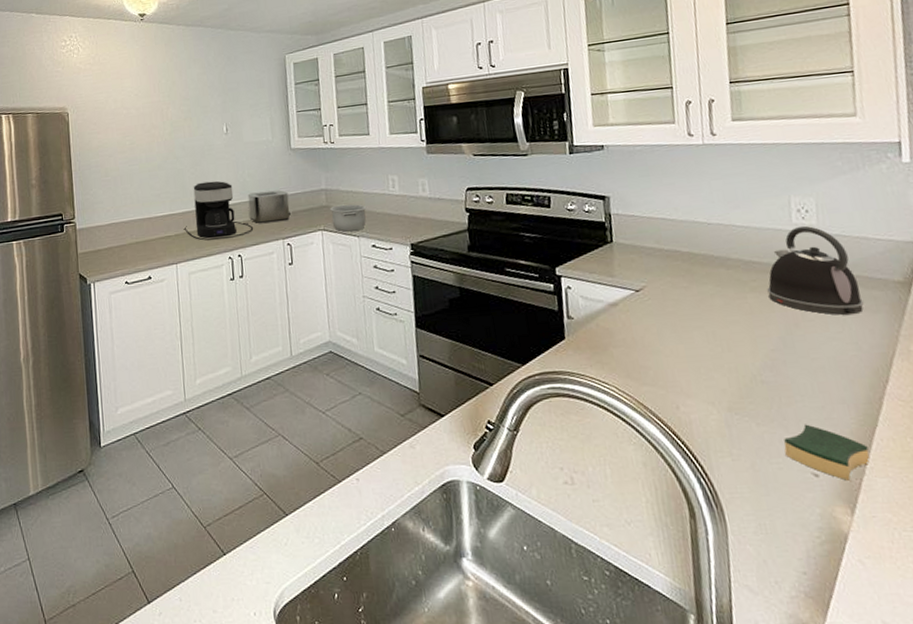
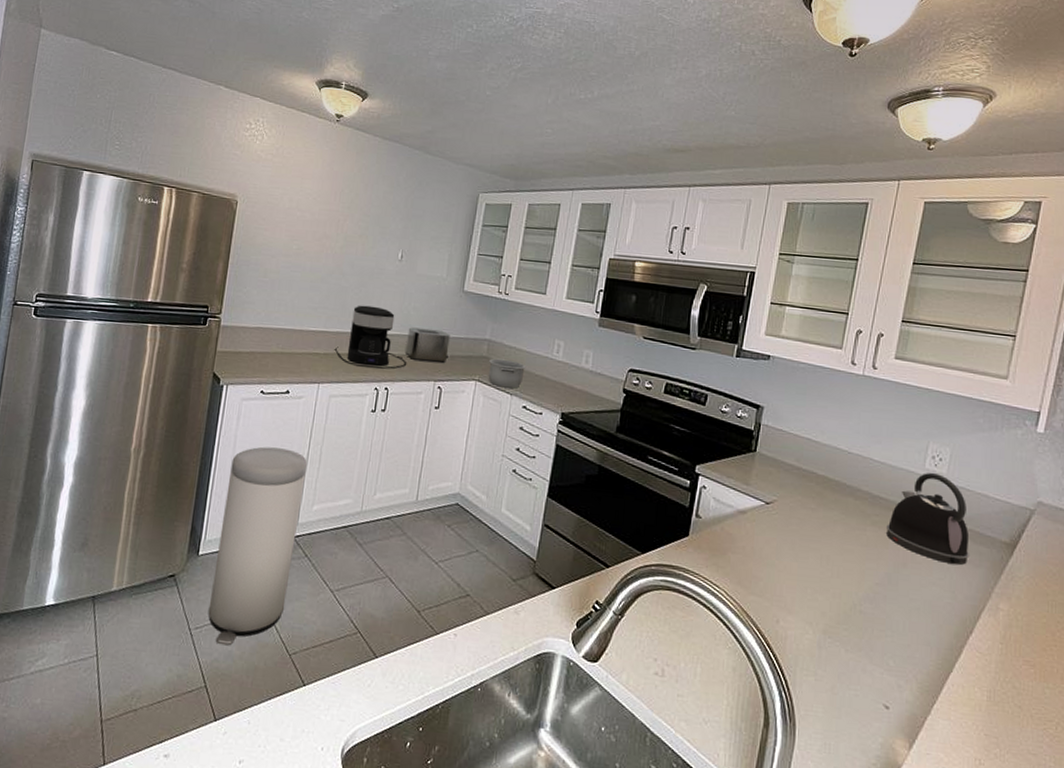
pedal bin: none [113,331,191,529] -> present [208,446,307,646]
sponge: present [784,424,870,481] -> none [864,658,939,717]

